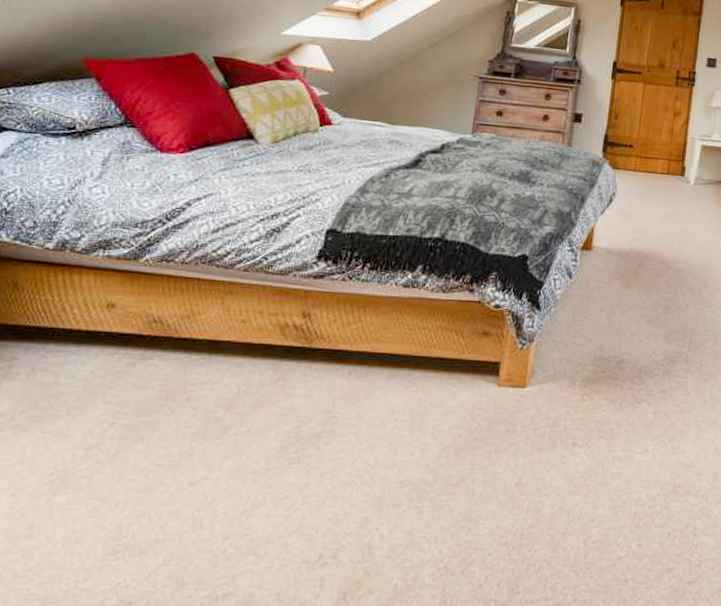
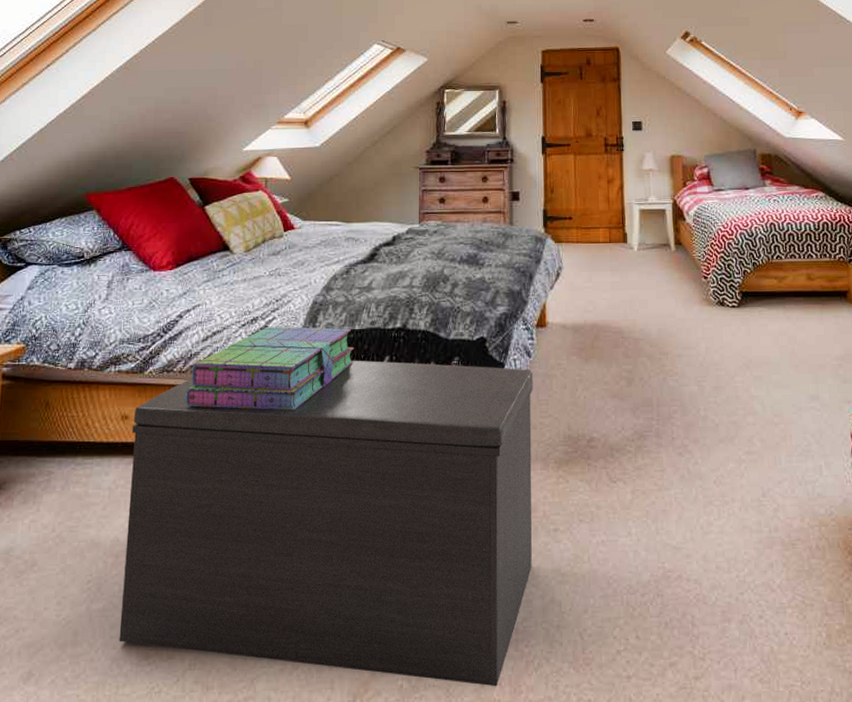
bench: none [83,266,572,588] -> present [119,360,533,687]
stack of books: none [184,223,385,312] -> present [185,326,354,411]

